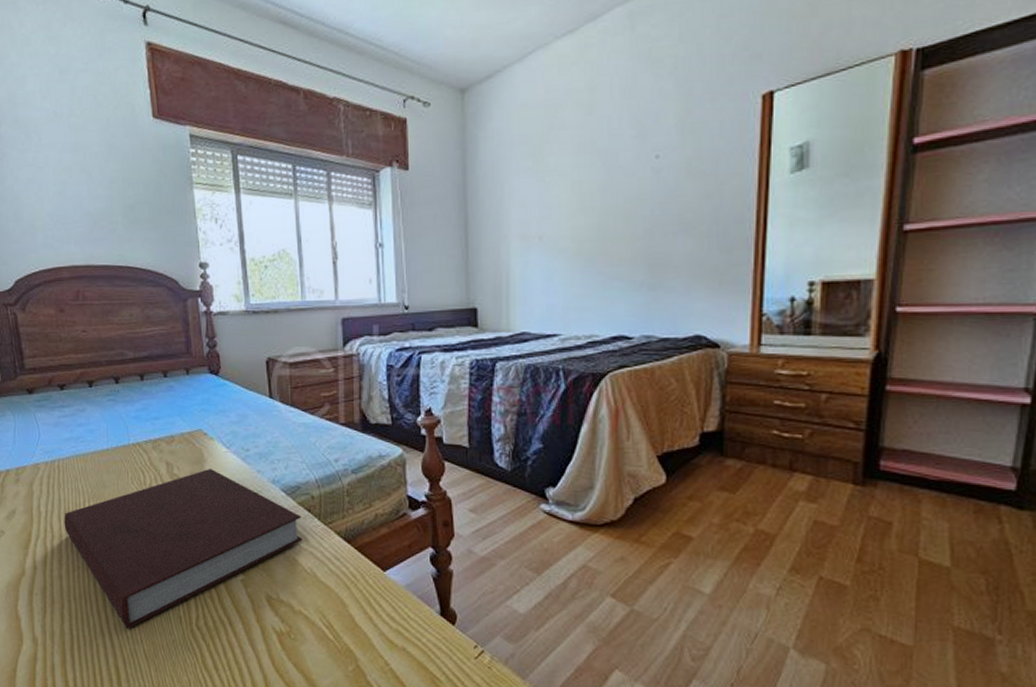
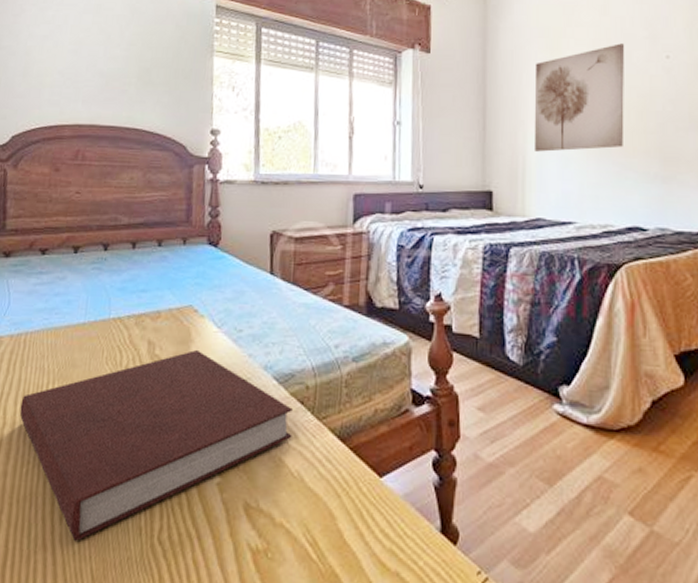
wall art: none [518,145,610,266] -> present [535,43,624,152]

